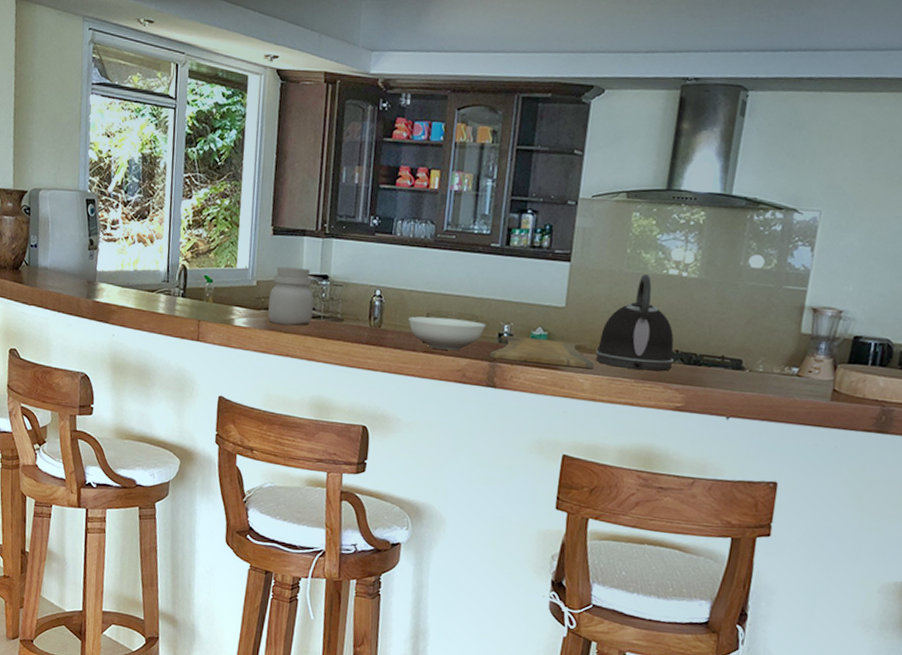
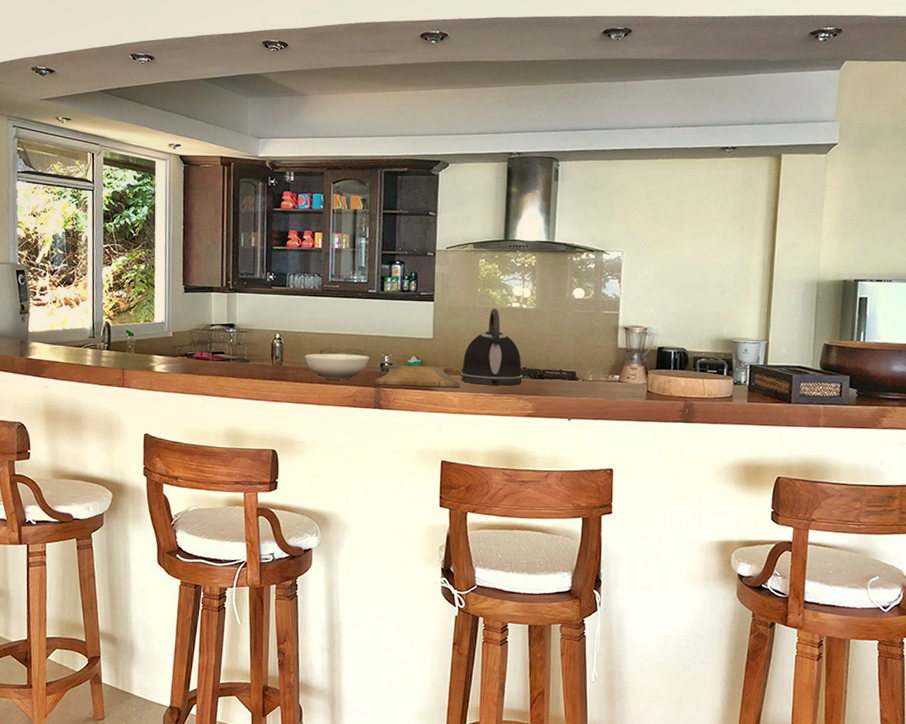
jar: present [268,266,314,327] -> none [183,319,223,369]

